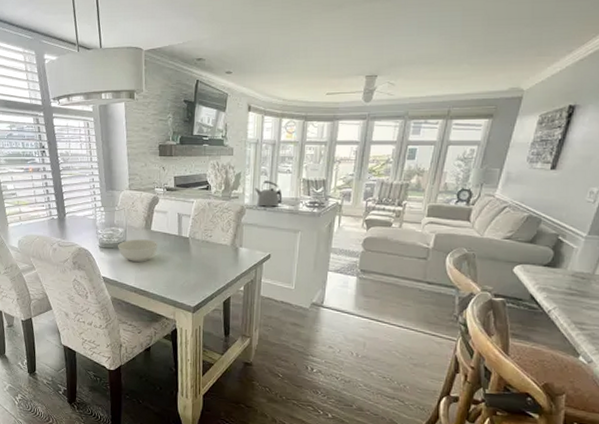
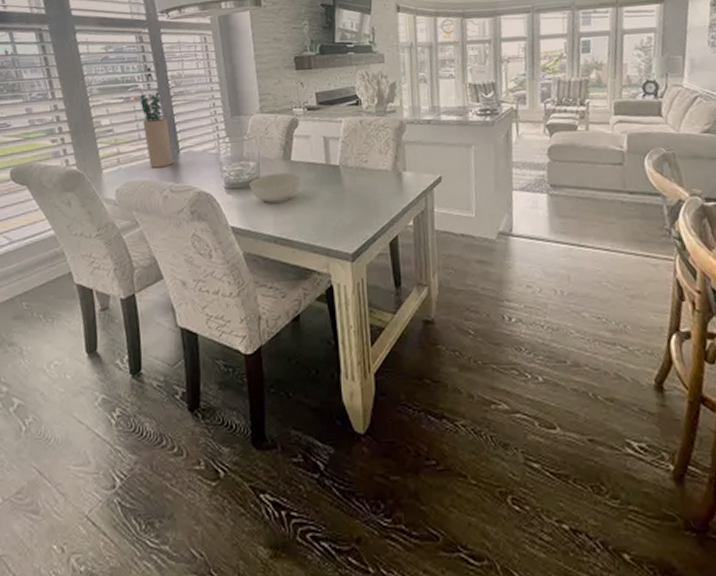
vase: none [36,161,61,227] -> present [140,86,174,168]
kettle: present [254,181,283,208] -> none [413,89,448,121]

